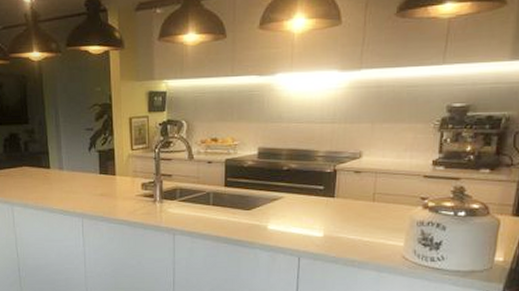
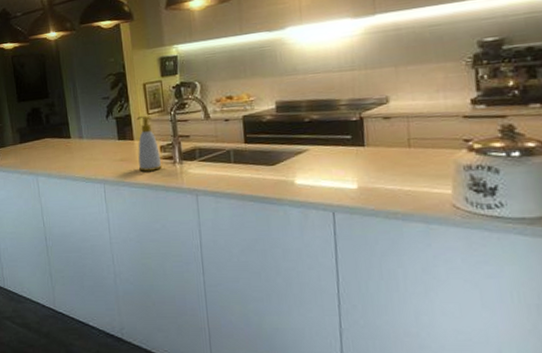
soap bottle: none [118,150,142,208] -> present [136,115,162,171]

